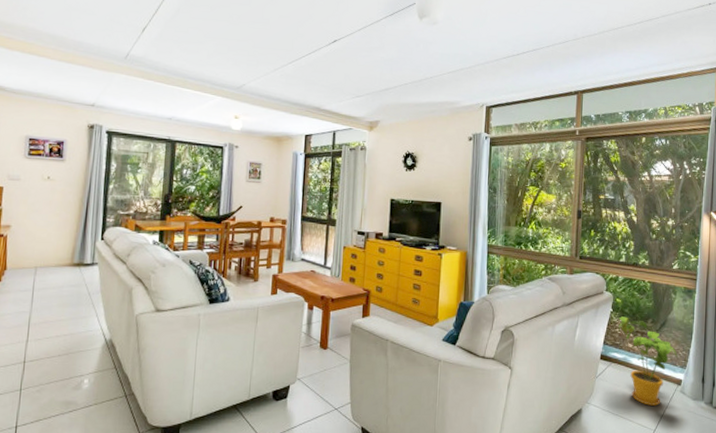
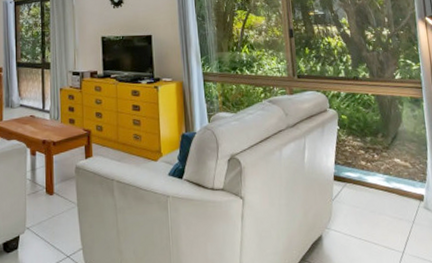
house plant: present [618,316,677,406] -> none [347,133,415,226]

